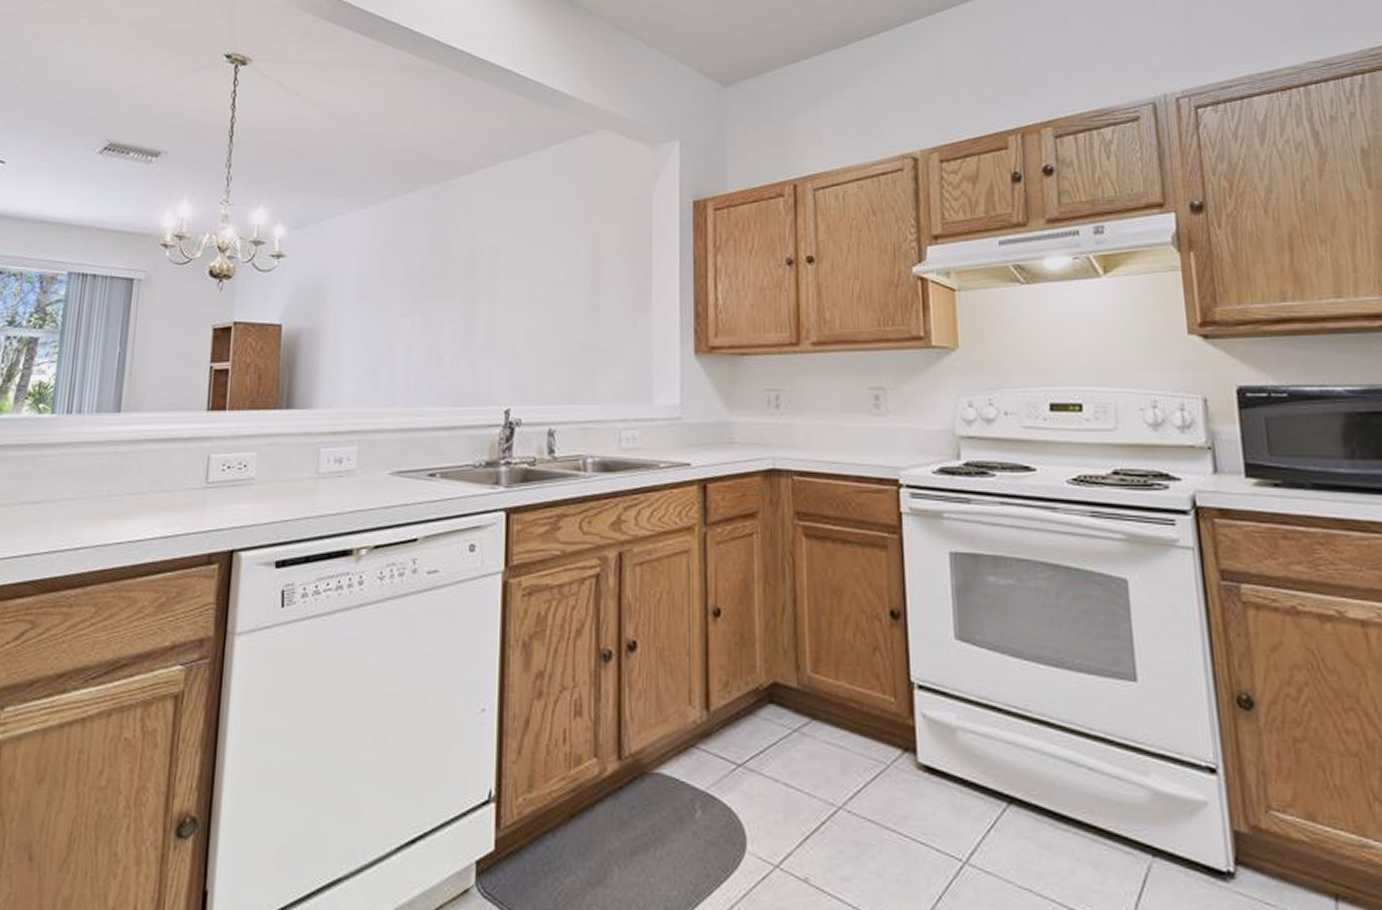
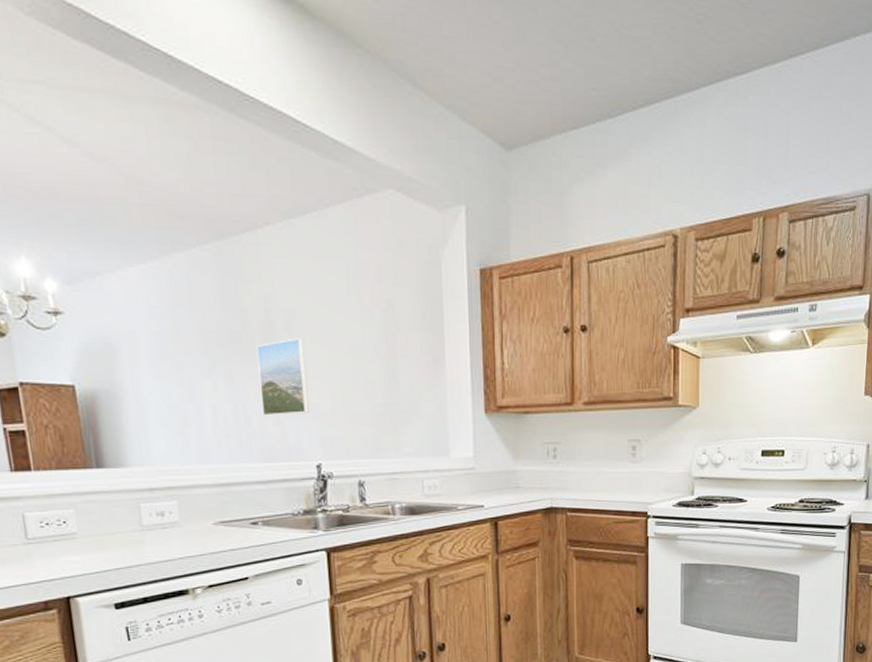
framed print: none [455,275,506,356] -> present [256,338,310,416]

